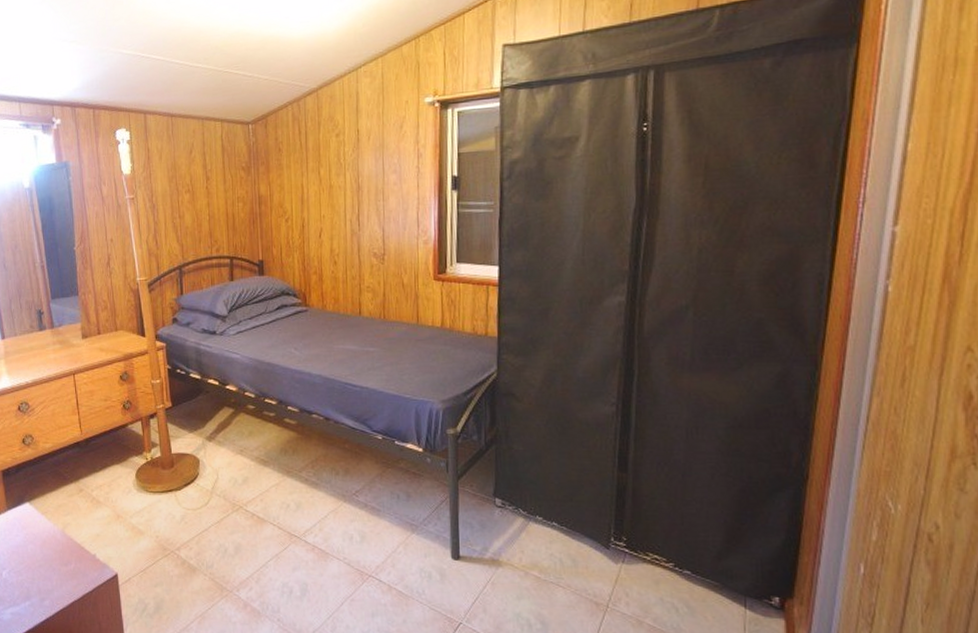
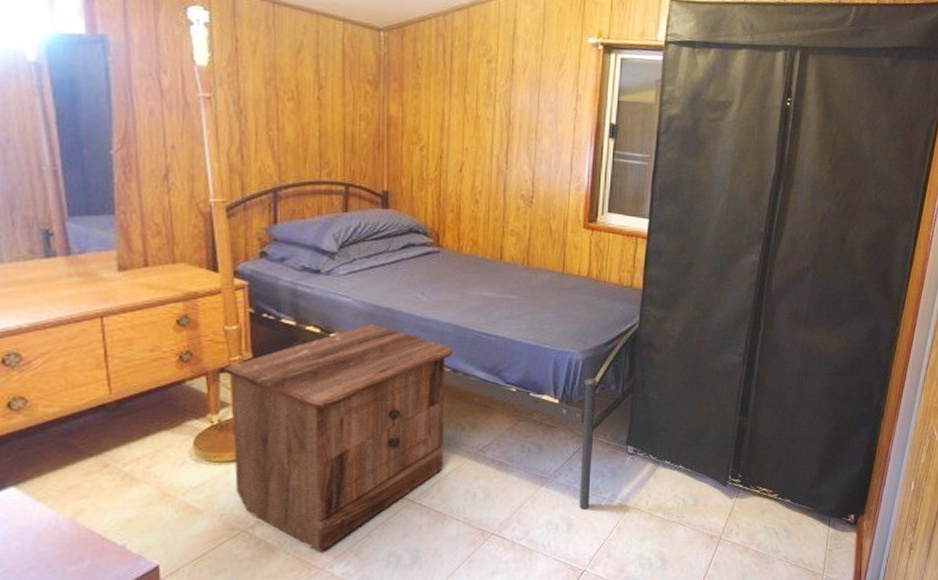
nightstand: none [152,377,325,576] -> present [222,324,454,552]

